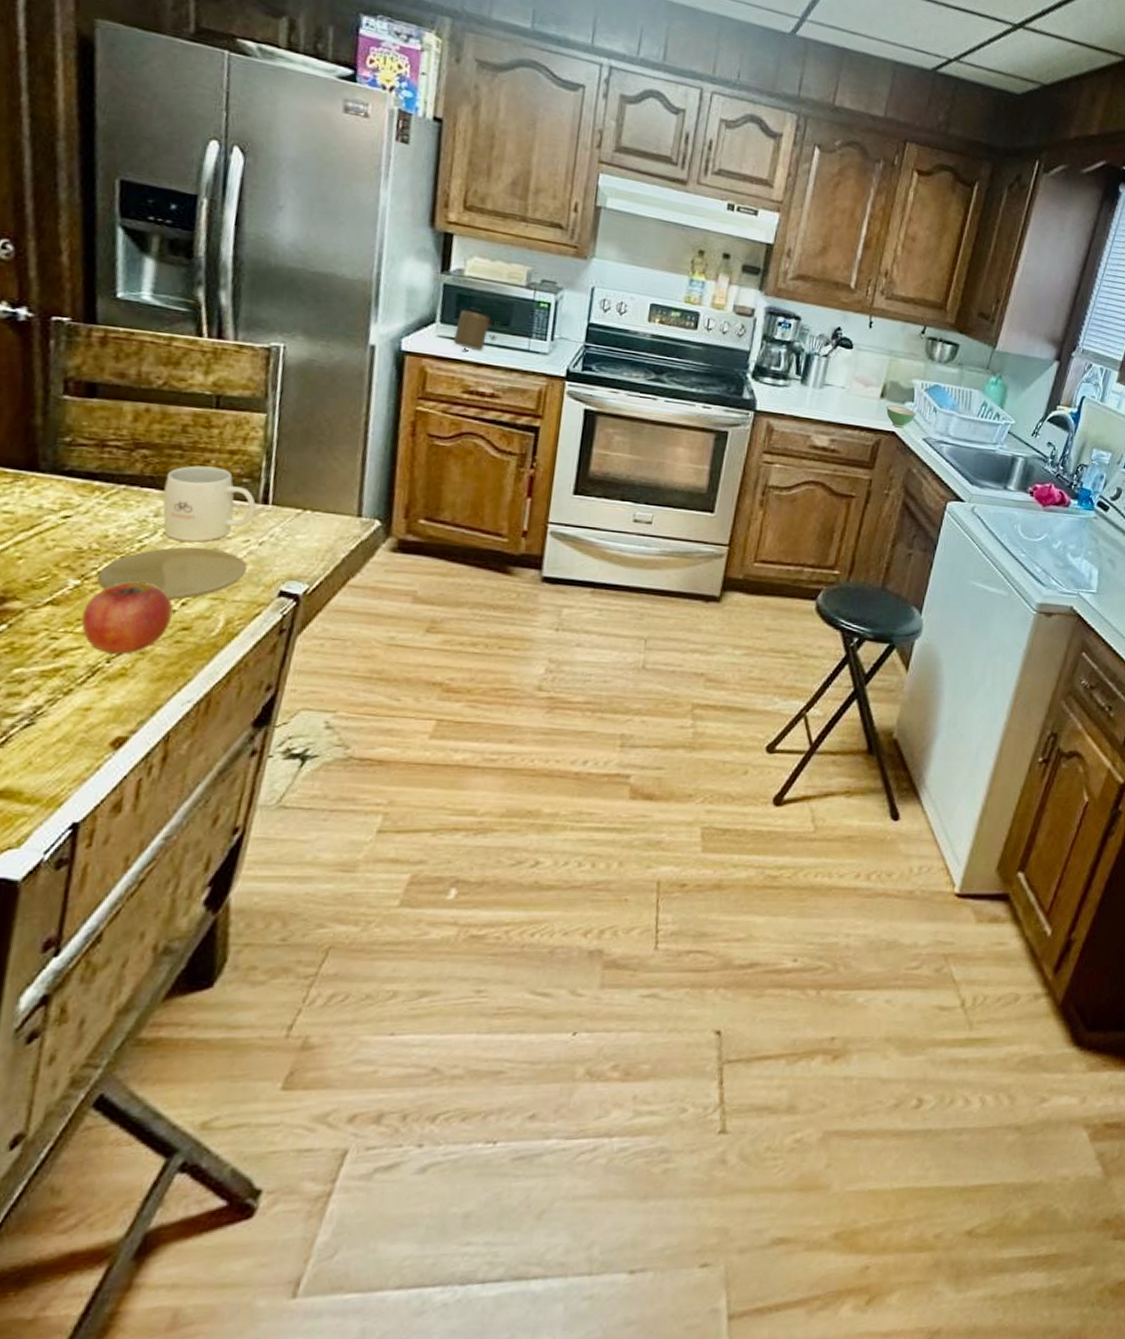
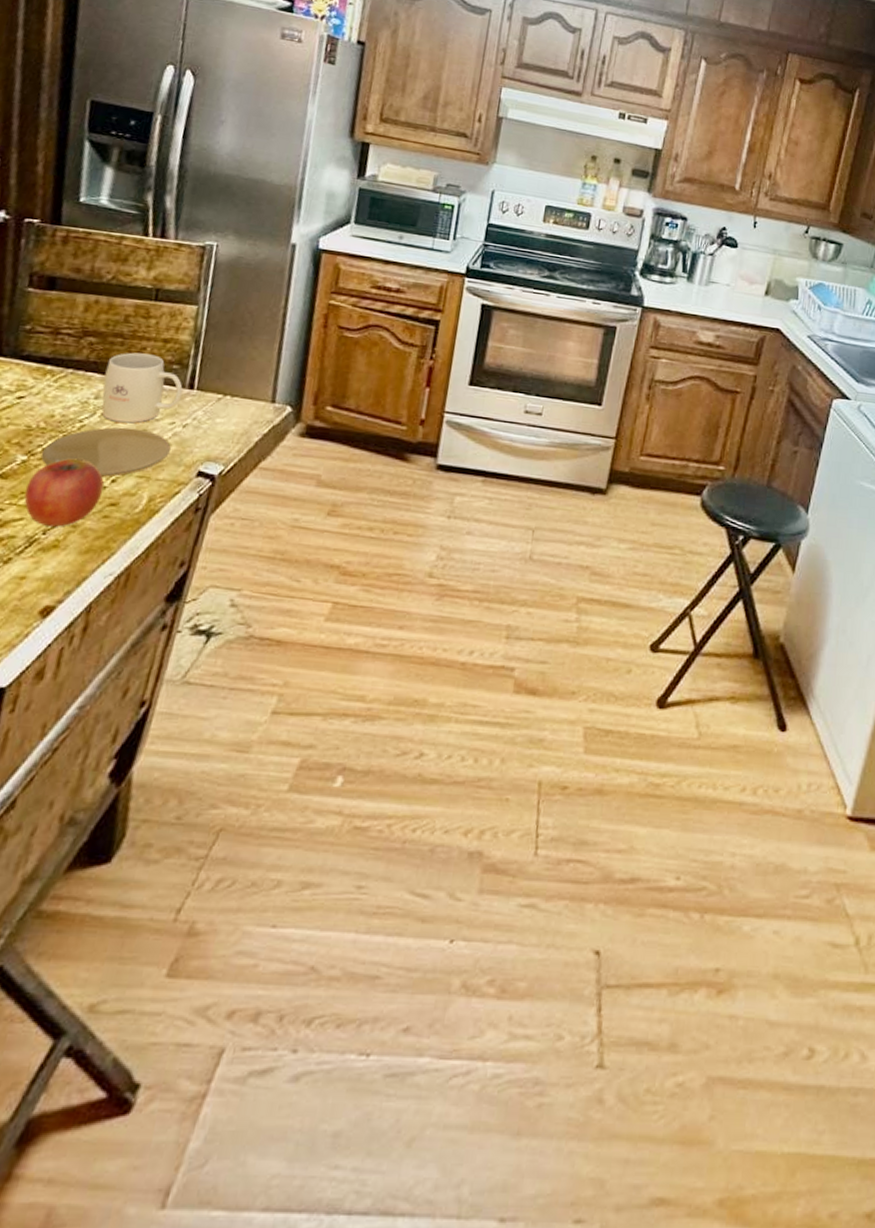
canister: present [454,306,501,352] -> none [365,208,408,250]
bowl: present [886,405,916,428] -> none [770,303,801,325]

